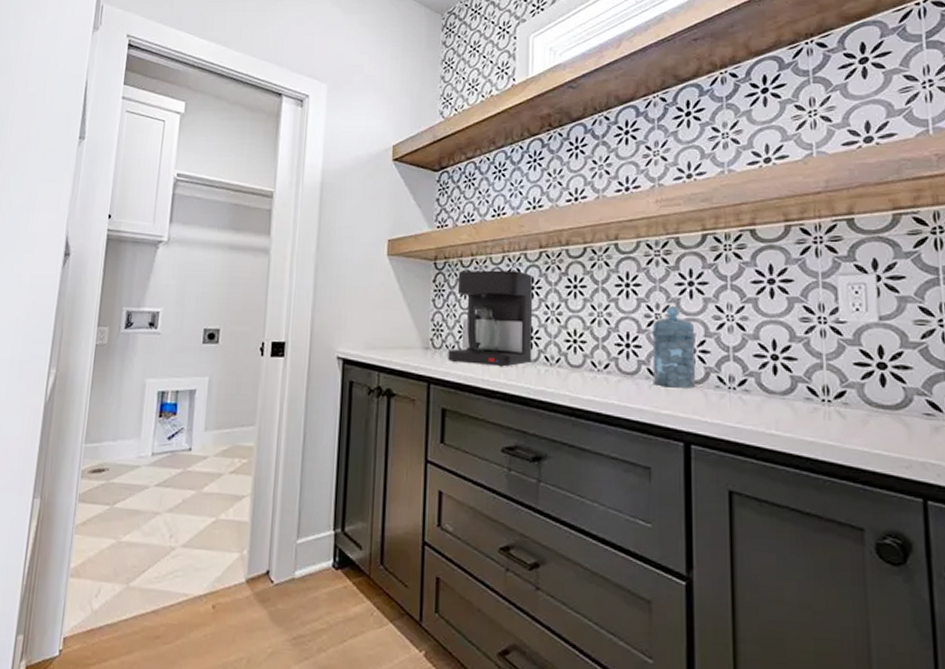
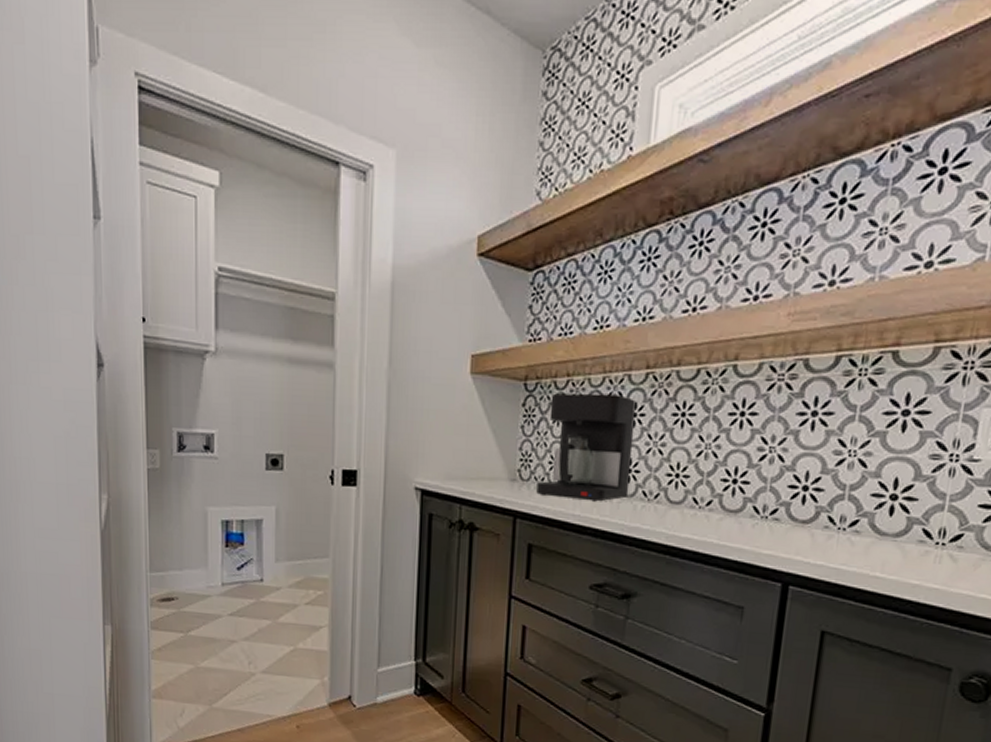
canister: present [651,305,697,389] -> none [757,438,813,529]

